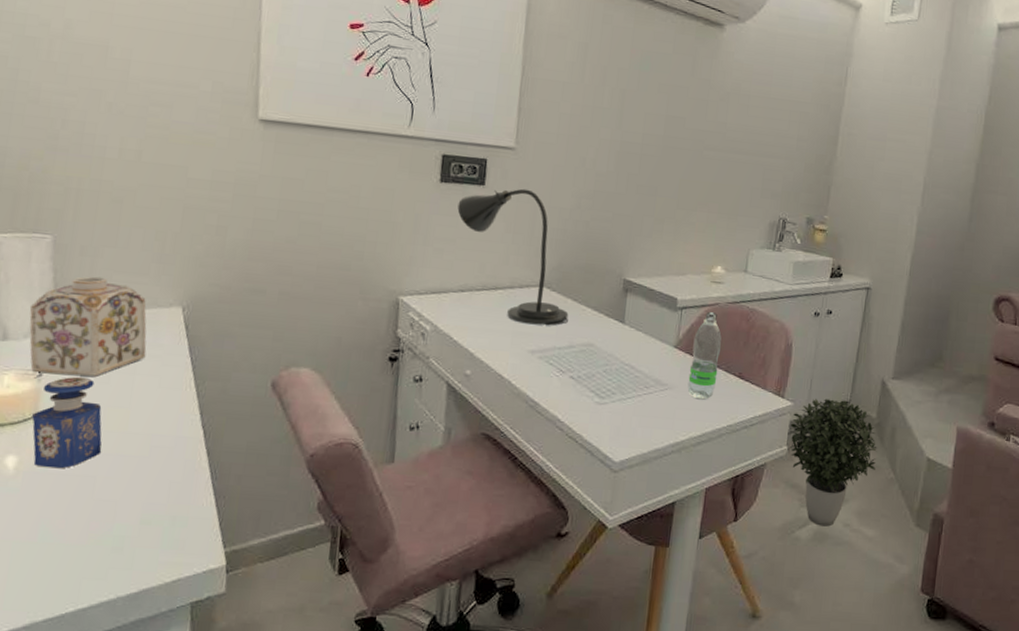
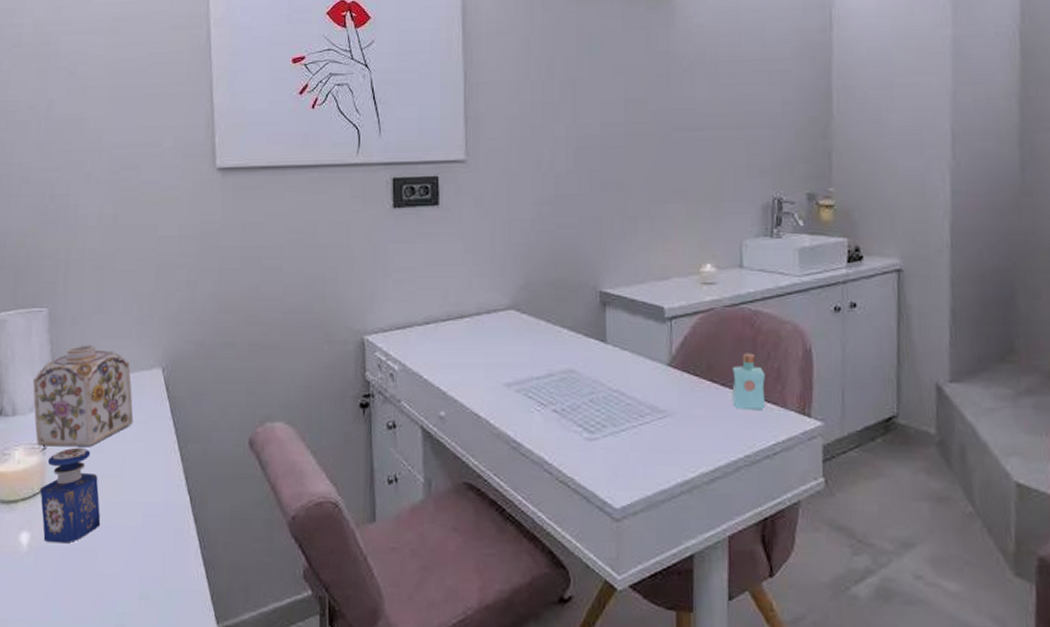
desk lamp: present [457,188,569,326] -> none [413,203,543,354]
bottle: present [687,312,722,400] -> none [689,320,724,426]
perfume: none [723,342,753,389] -> present [732,353,766,409]
potted plant: present [790,399,877,527] -> none [823,414,946,580]

